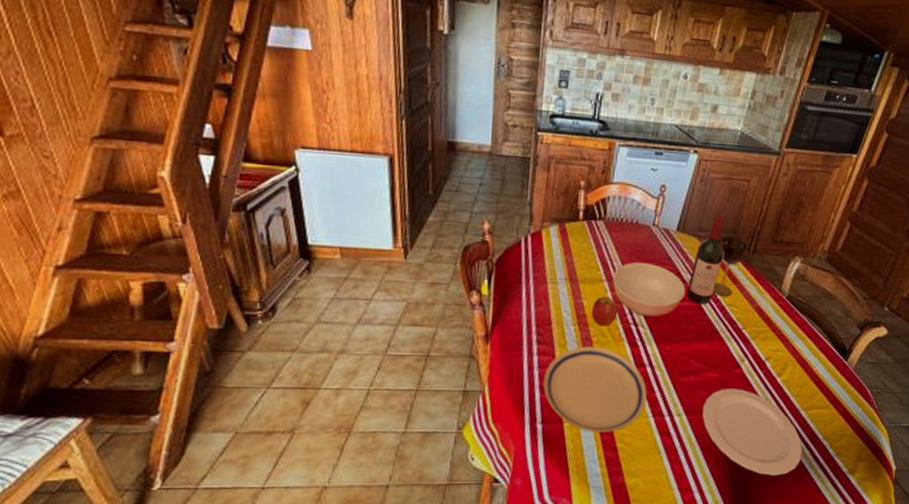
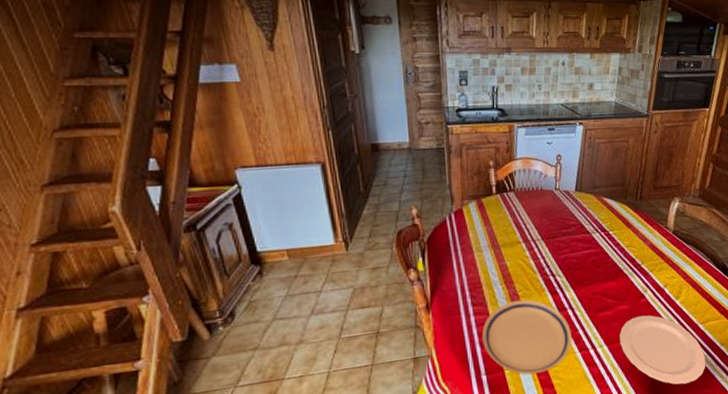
fruit: present [591,296,618,327] -> none [514,255,537,282]
bowl: present [612,261,685,317] -> none [527,221,590,267]
wine bottle: present [686,216,725,305] -> none [591,174,617,250]
wineglass: present [712,236,748,297] -> none [612,189,635,240]

